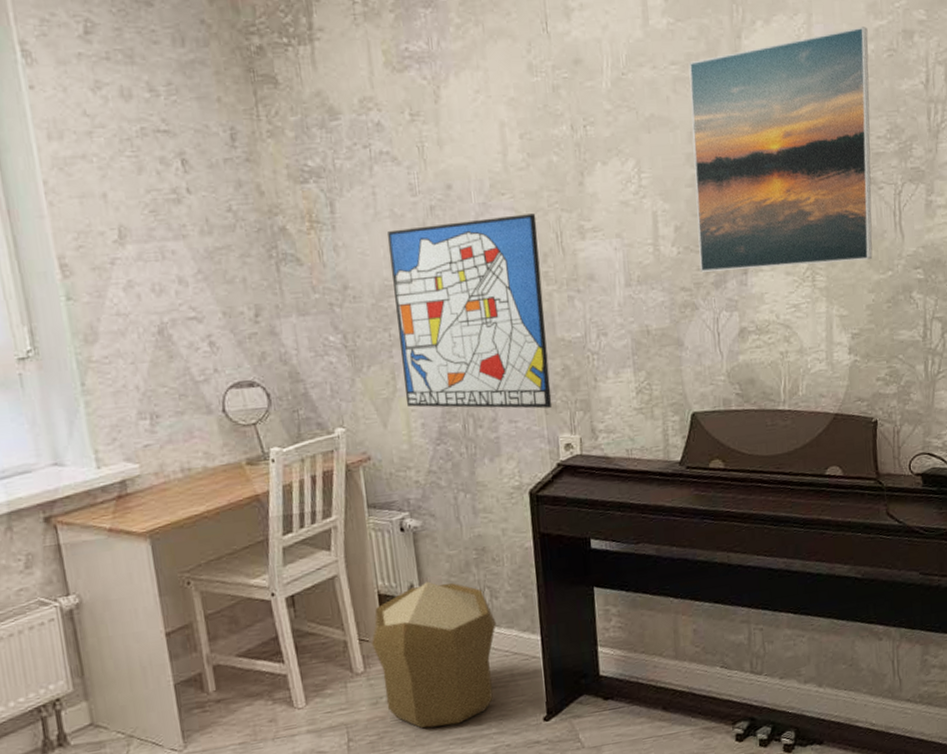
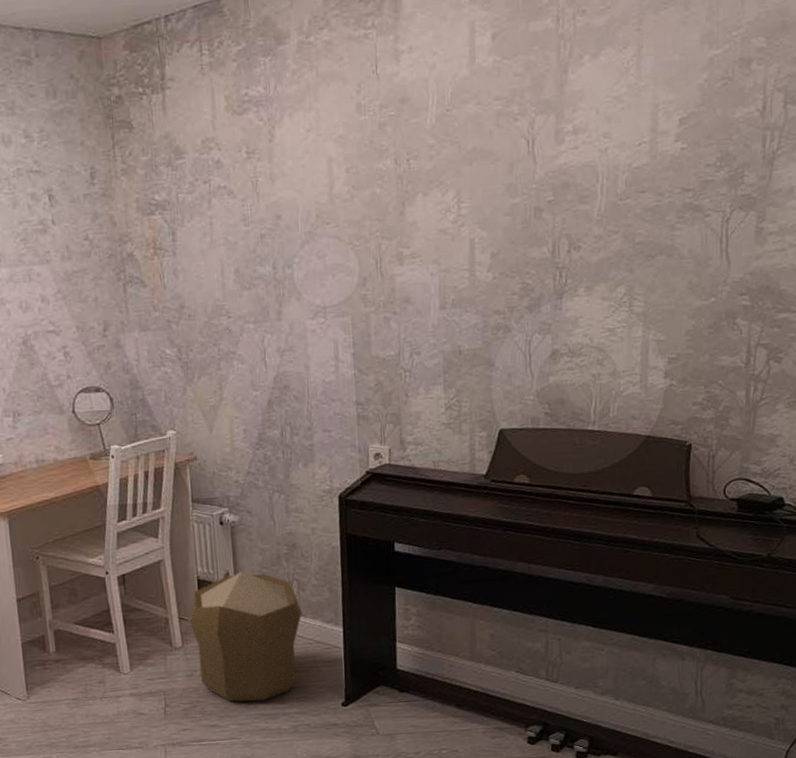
wall art: present [388,213,552,409] -> none [222,241,364,420]
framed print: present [688,27,873,272] -> none [513,57,702,297]

